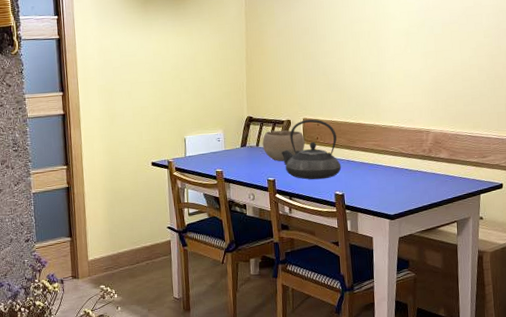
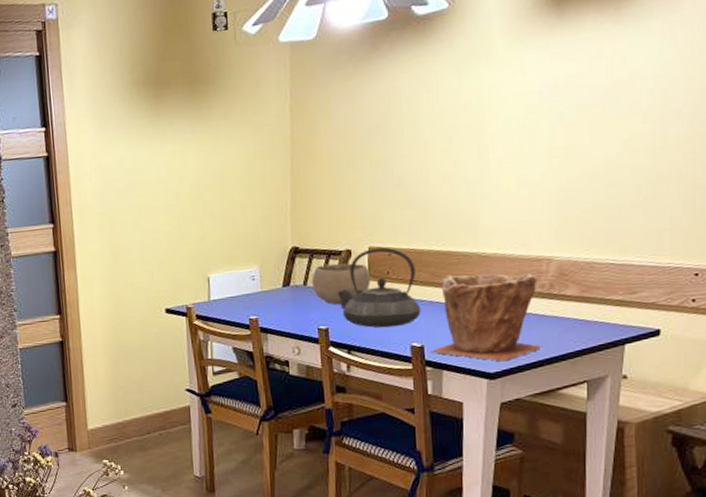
plant pot: none [350,140,426,206] -> present [432,273,543,362]

